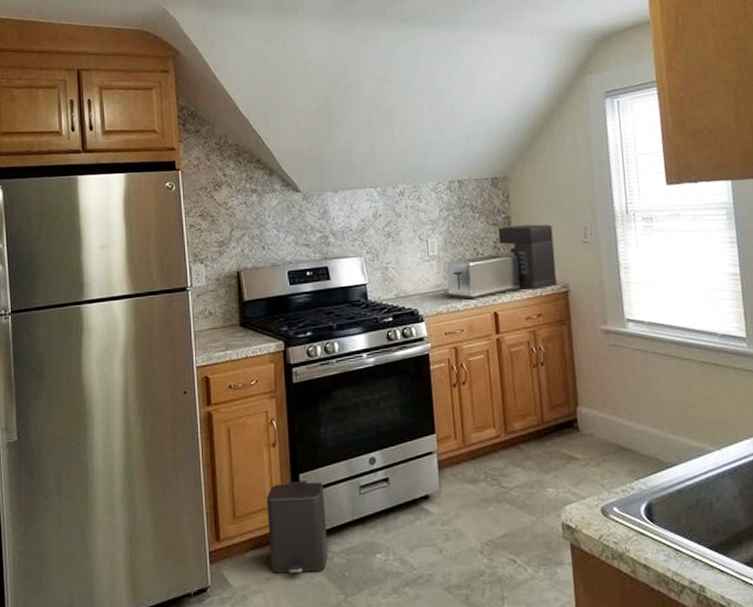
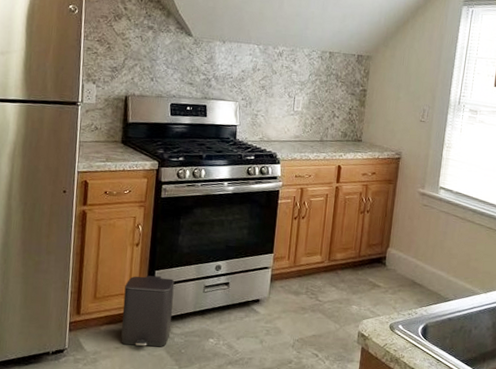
toaster: present [446,253,521,301] -> none [304,117,366,154]
coffee maker: present [497,224,558,290] -> none [353,97,398,153]

